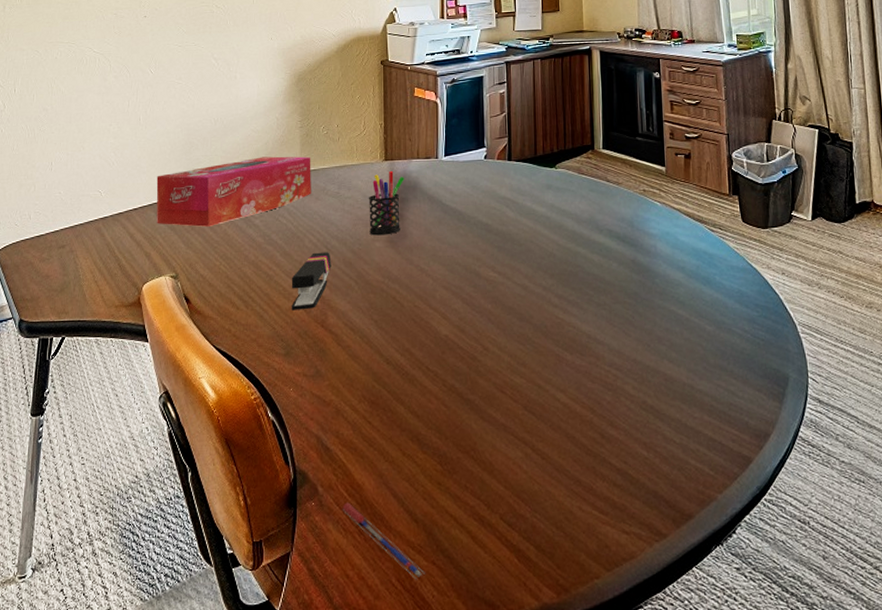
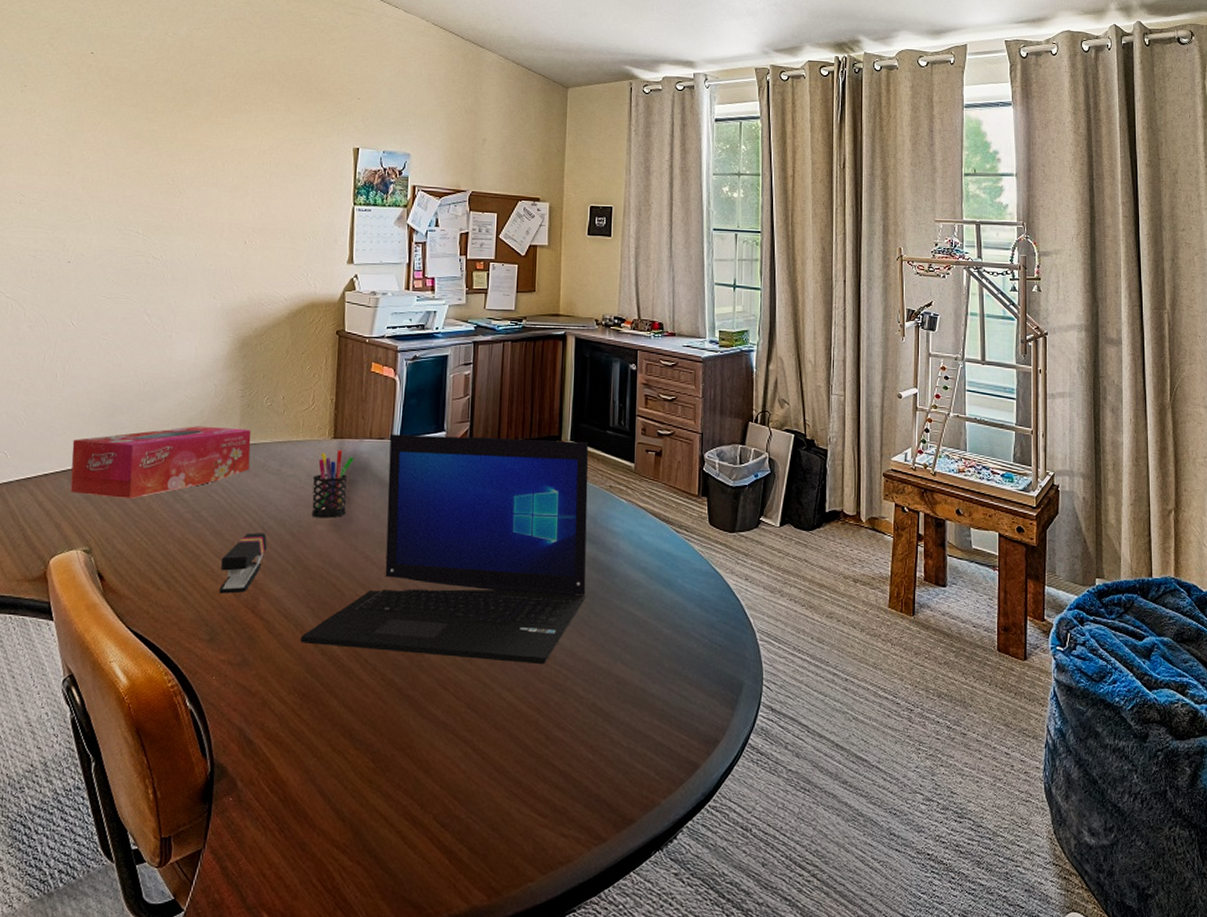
pen: present [342,502,425,579] -> none [262,798,348,879]
laptop: none [367,149,629,366] -> present [300,434,589,665]

